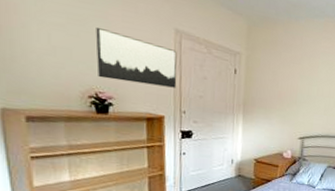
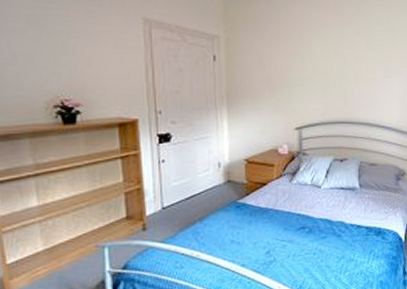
wall art: present [95,27,177,88] -> none [58,27,149,86]

